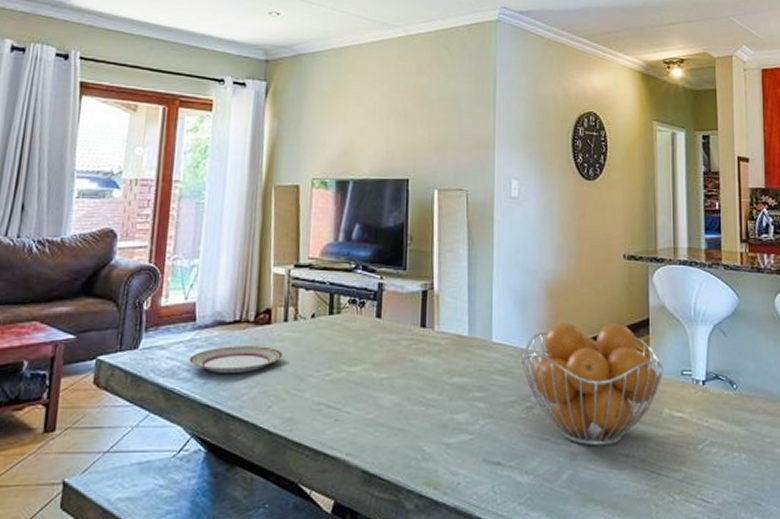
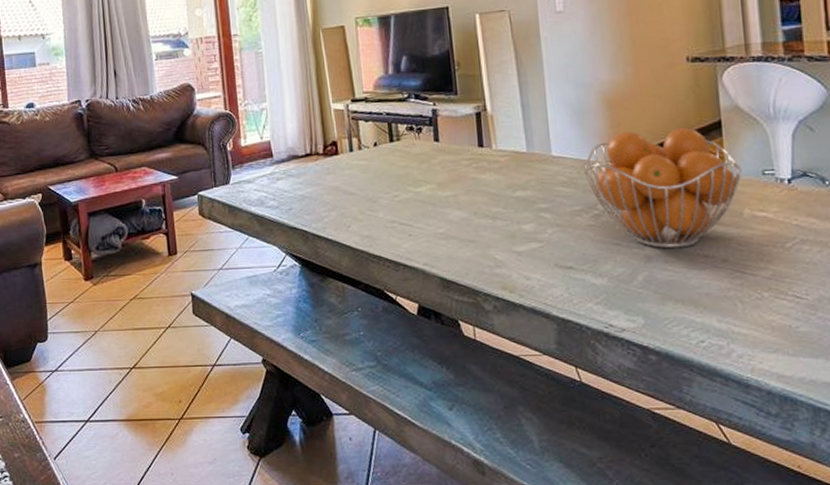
plate: present [189,346,283,373] -> none [273,174,353,200]

